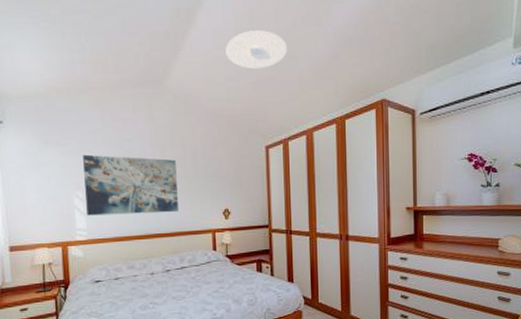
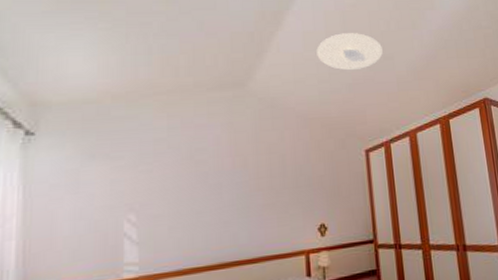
wall art: present [83,154,178,216] -> none [141,168,263,245]

